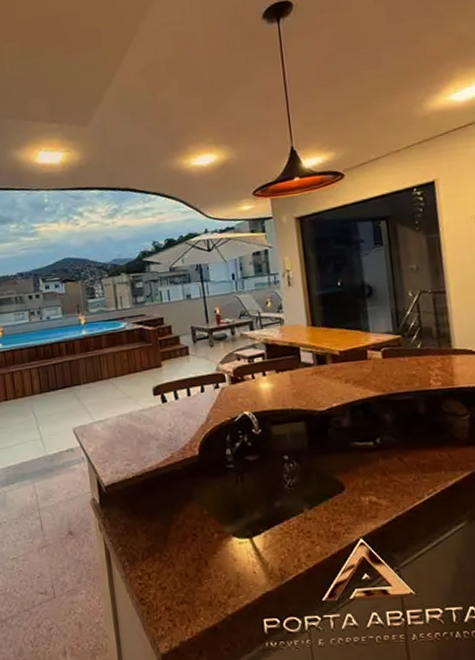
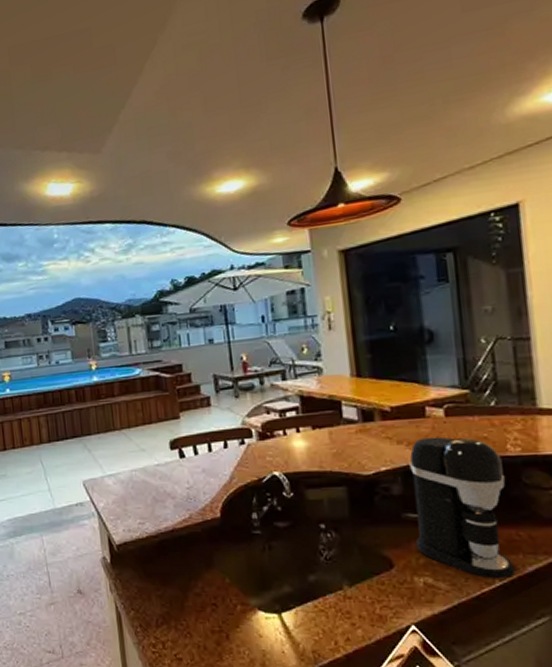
coffee maker: none [355,375,439,494] -> present [409,436,515,579]

